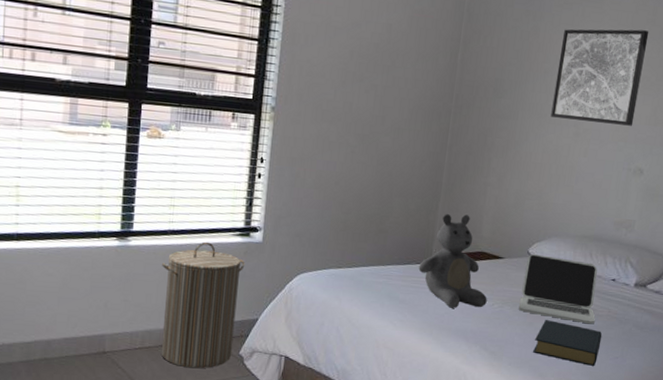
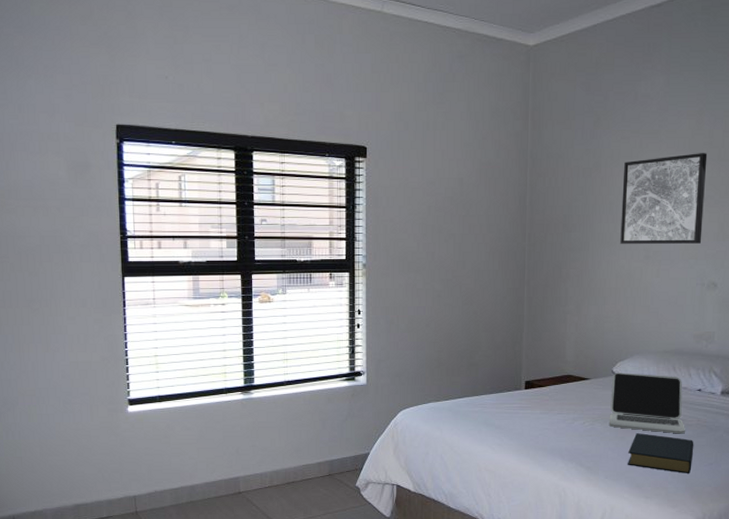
laundry hamper: present [161,241,245,369] -> none [282,388,353,501]
teddy bear: present [418,214,487,308] -> none [510,342,578,429]

